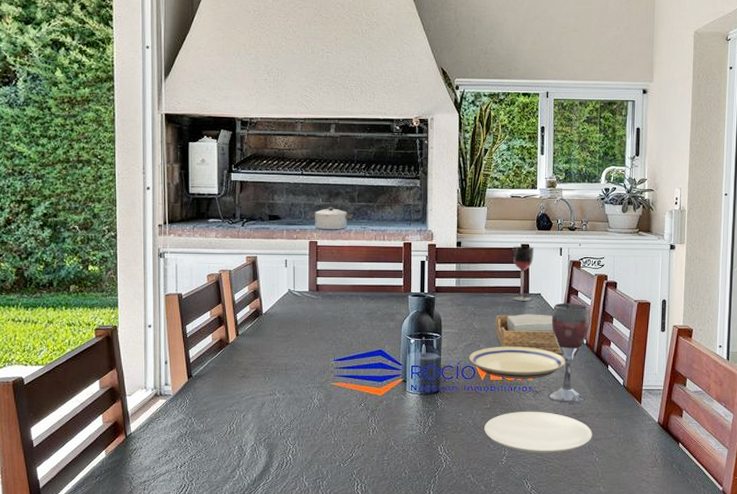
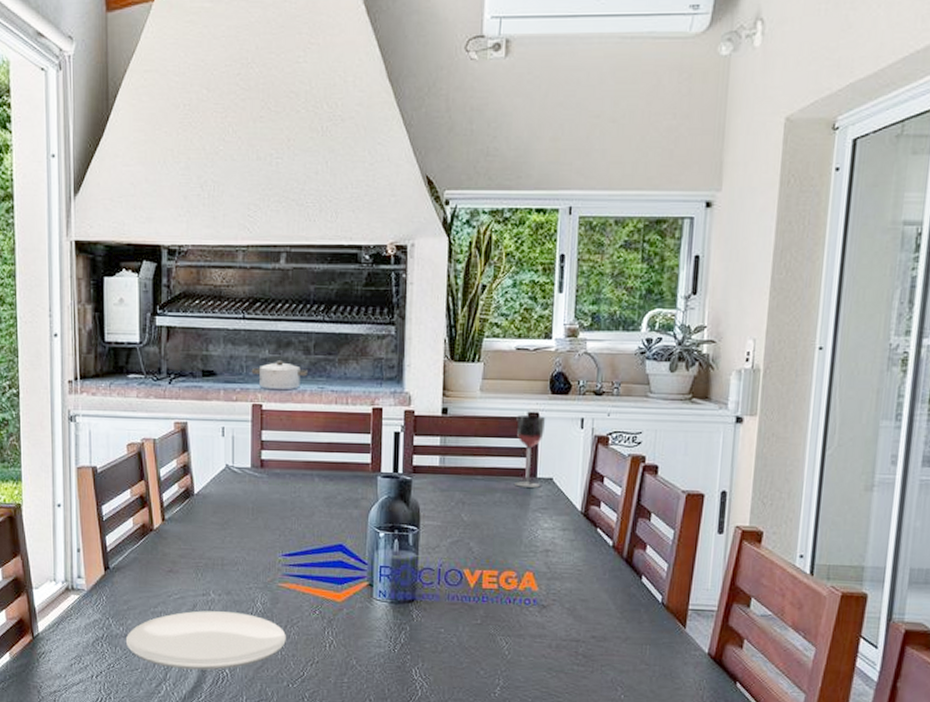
plate: none [205,408,338,456] -> present [125,610,286,670]
plate: present [469,346,565,379] -> none [455,545,584,590]
plate: present [484,411,592,453] -> none [472,630,617,686]
napkin holder: present [495,314,562,355] -> none [489,504,580,559]
cup: present [548,303,590,404] -> none [559,492,620,624]

